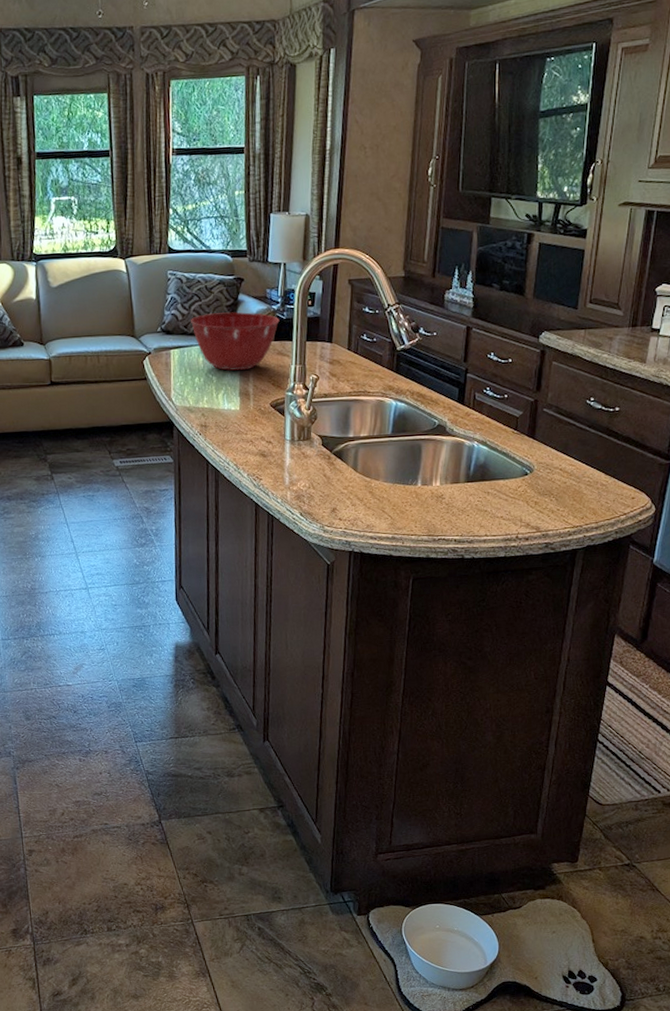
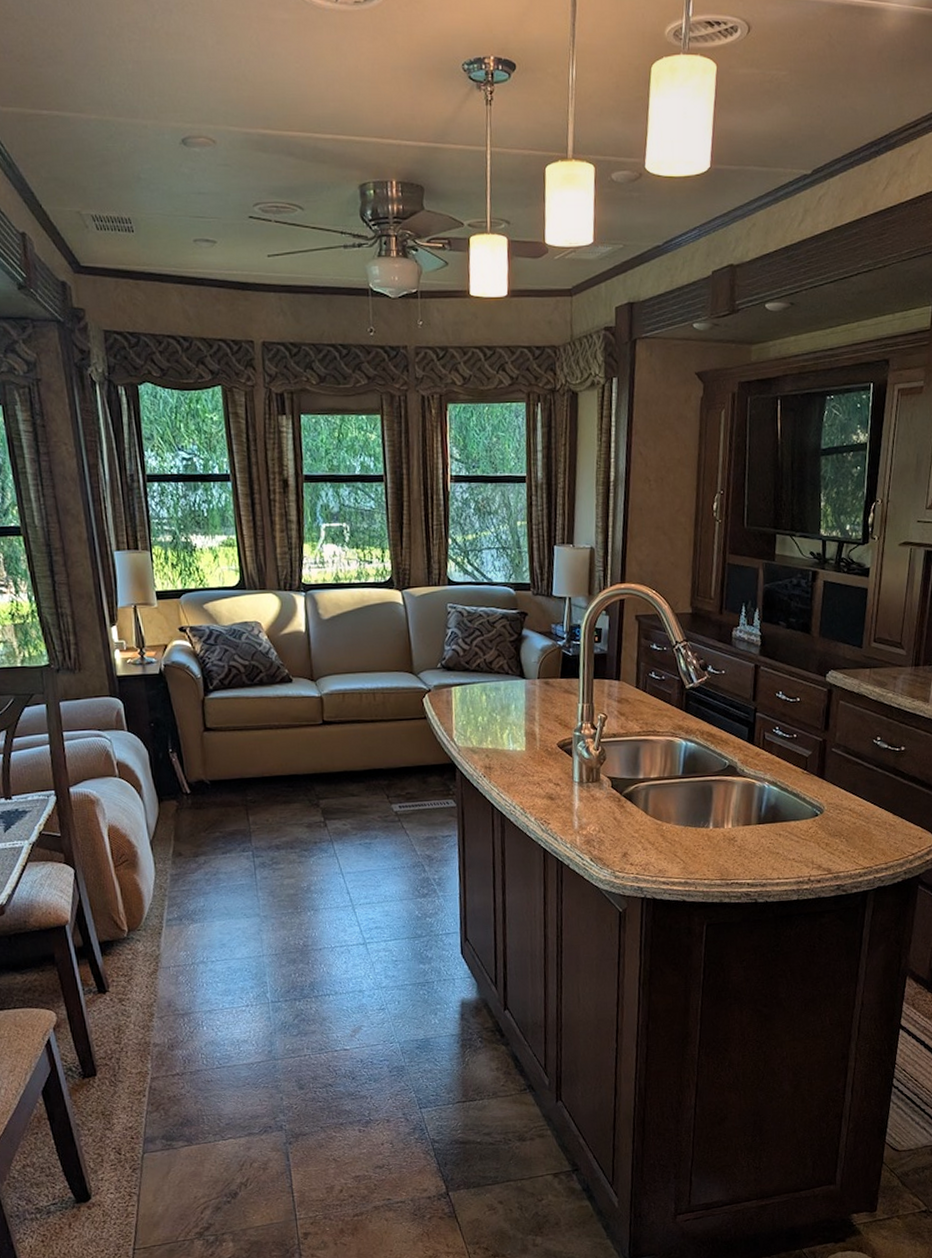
mixing bowl: present [191,312,280,371] -> none [473,648,566,709]

